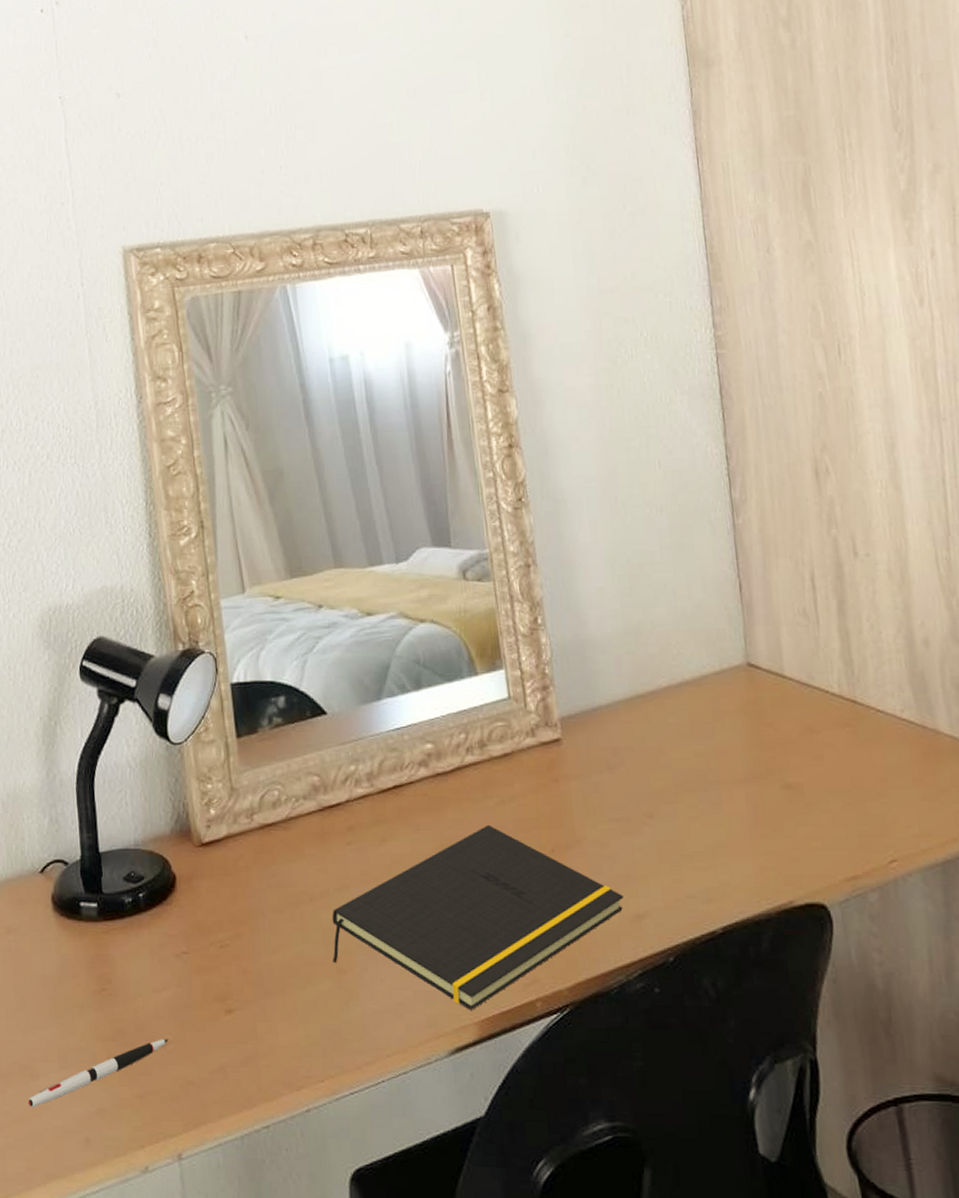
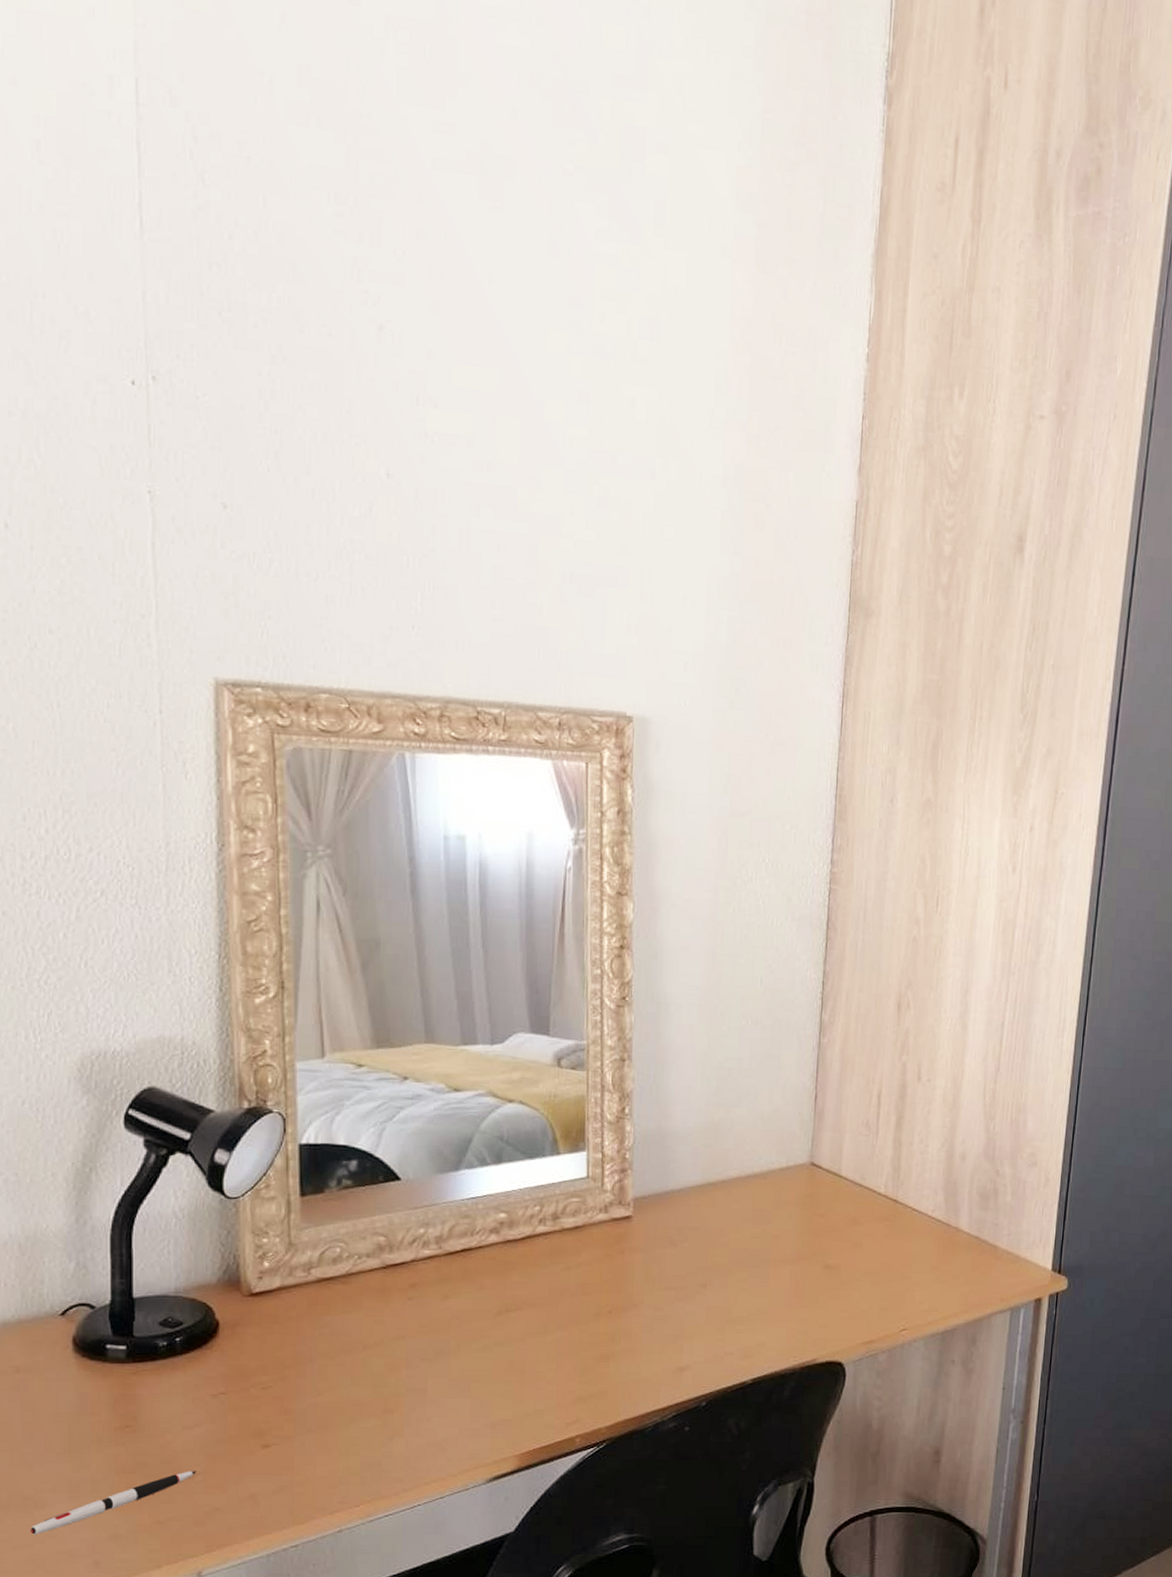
notepad: present [332,824,625,1010] -> none [381,1287,670,1445]

